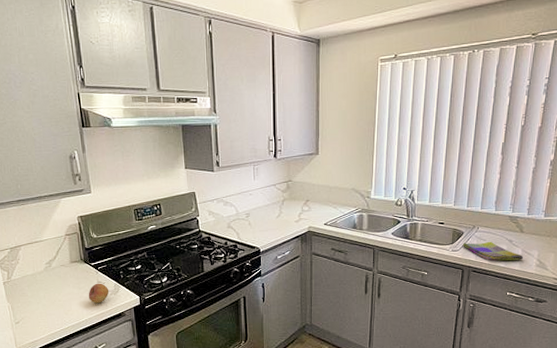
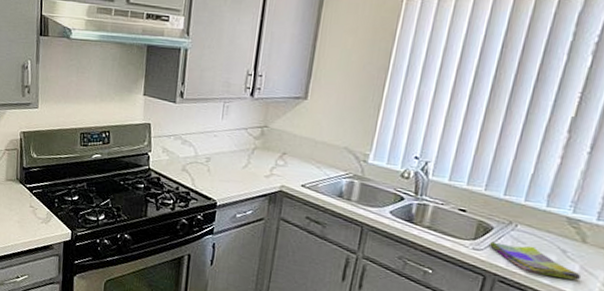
fruit: present [88,283,109,303] -> none [18,207,41,230]

